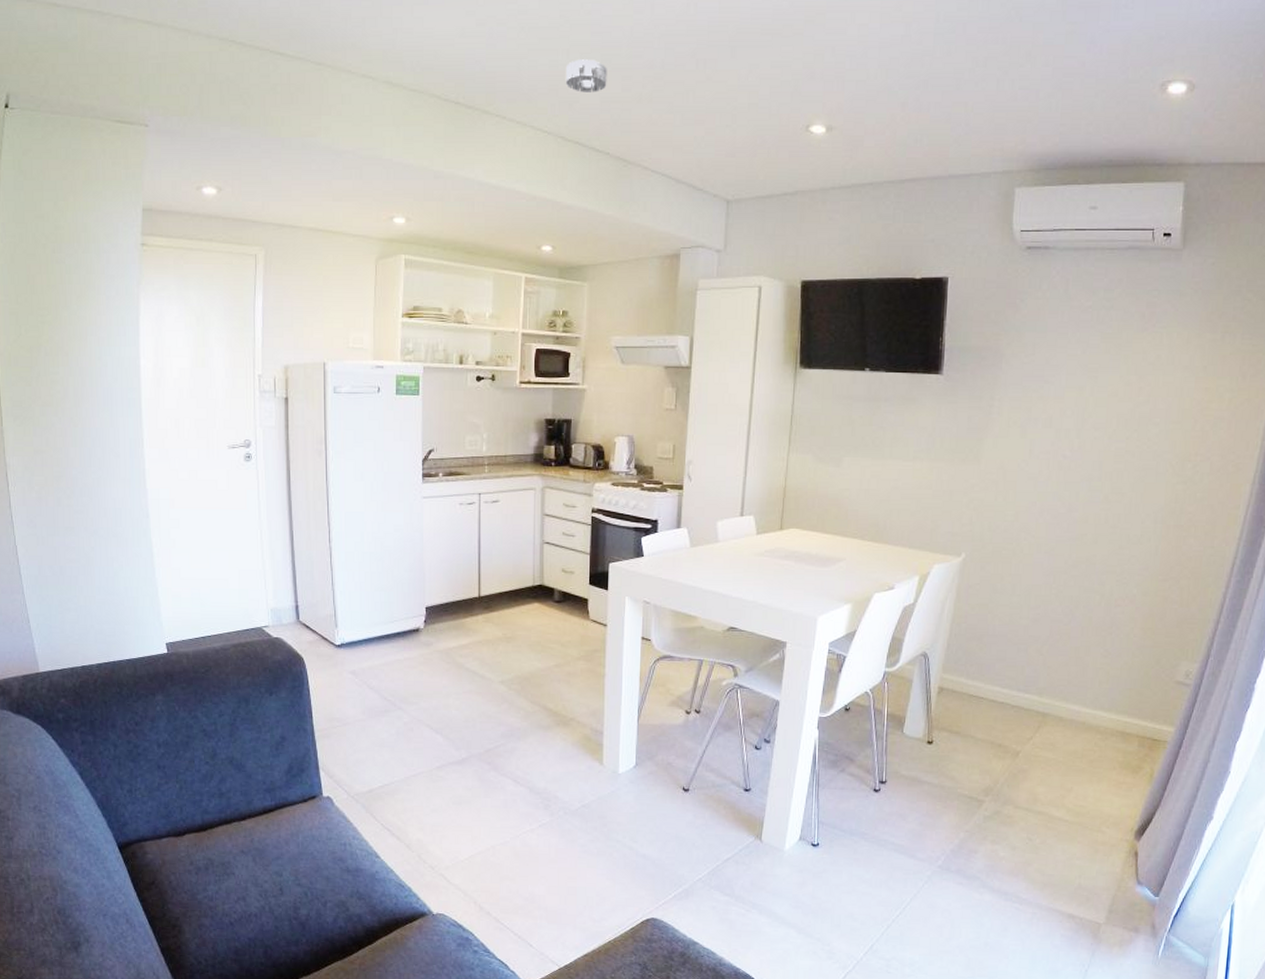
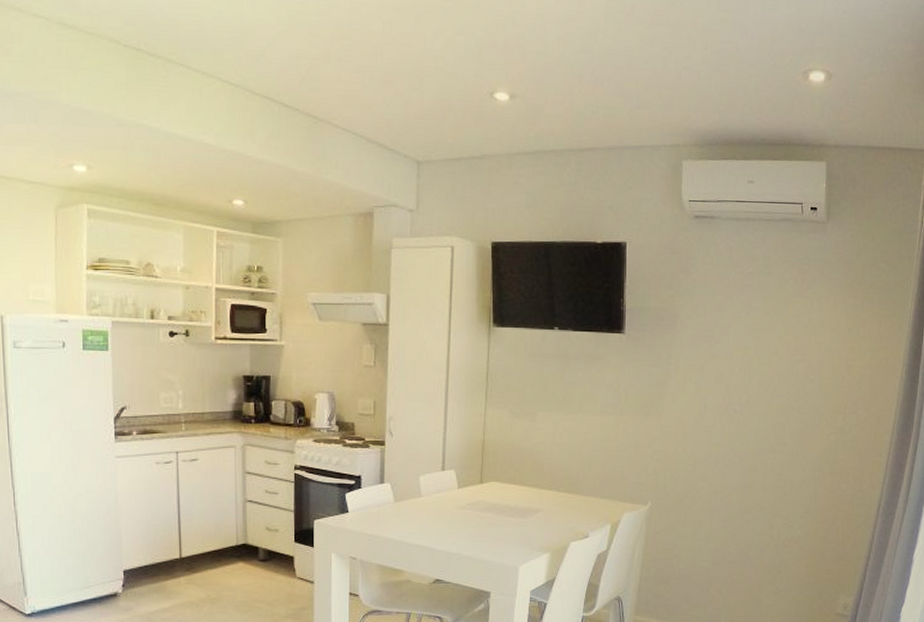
smoke detector: present [565,59,607,92] -> none [251,13,294,48]

